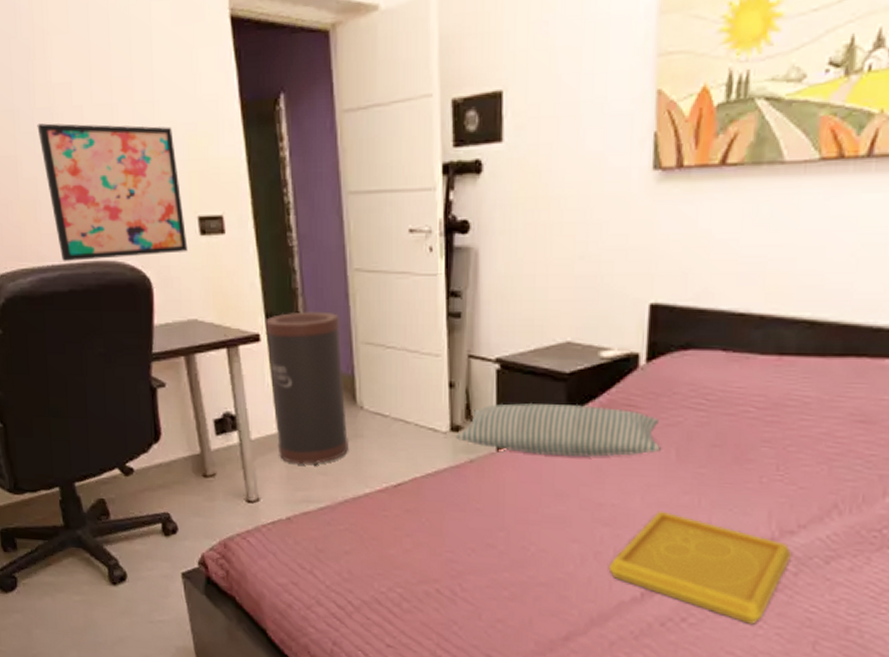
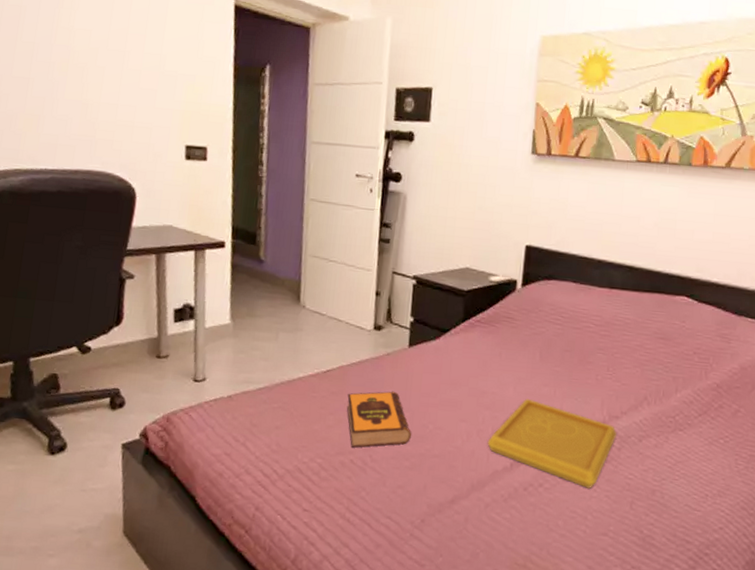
wall art: present [37,123,188,261] -> none [53,56,174,171]
trash can: present [265,311,348,466] -> none [228,227,294,353]
hardback book: none [425,506,508,575] -> present [346,391,411,448]
pillow: present [455,403,661,458] -> none [377,310,529,356]

